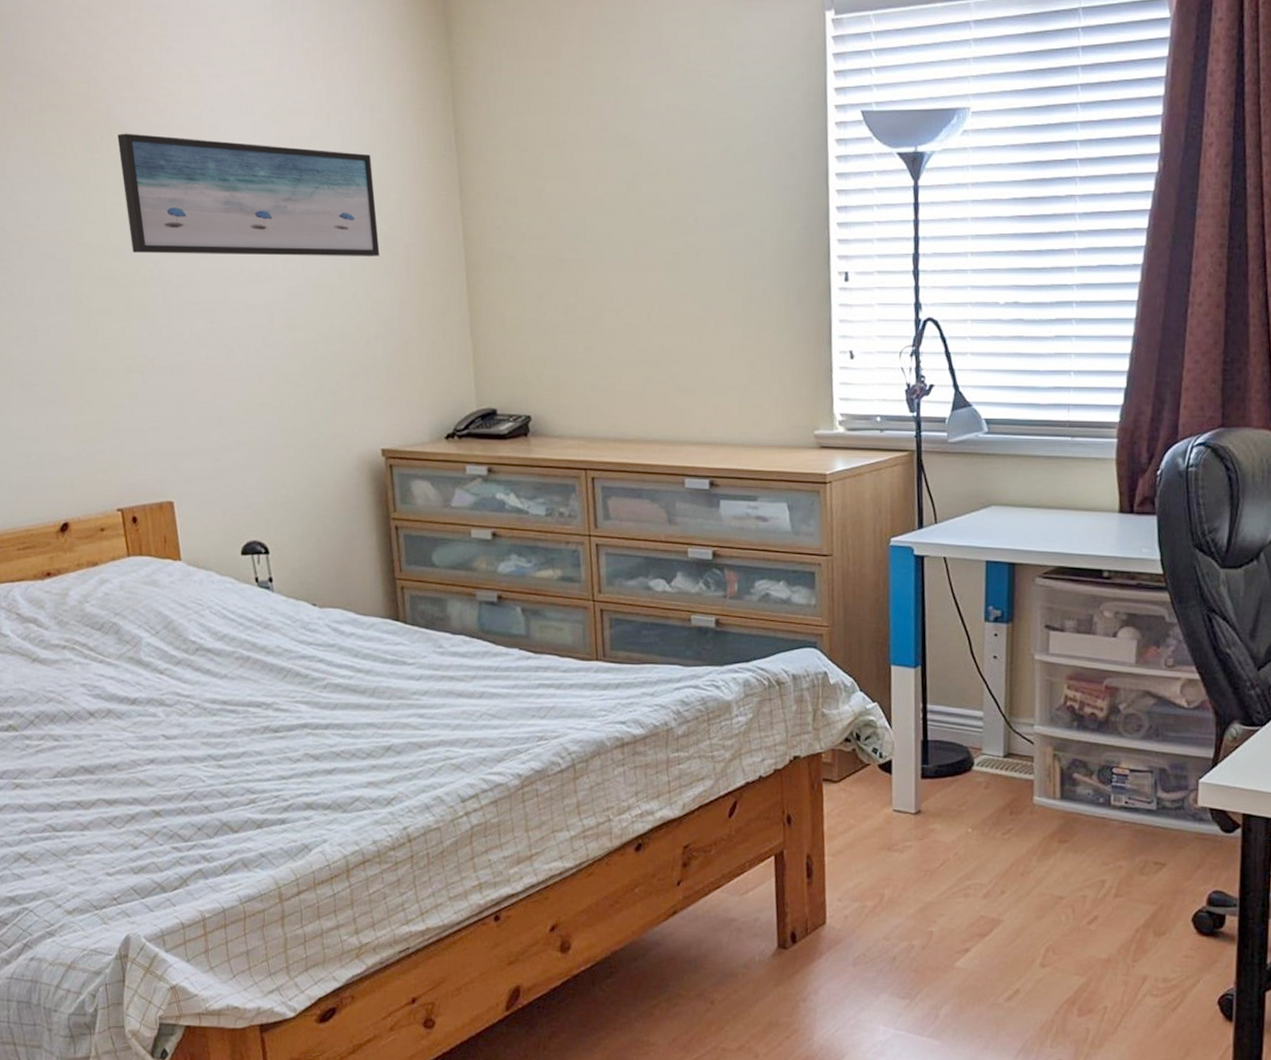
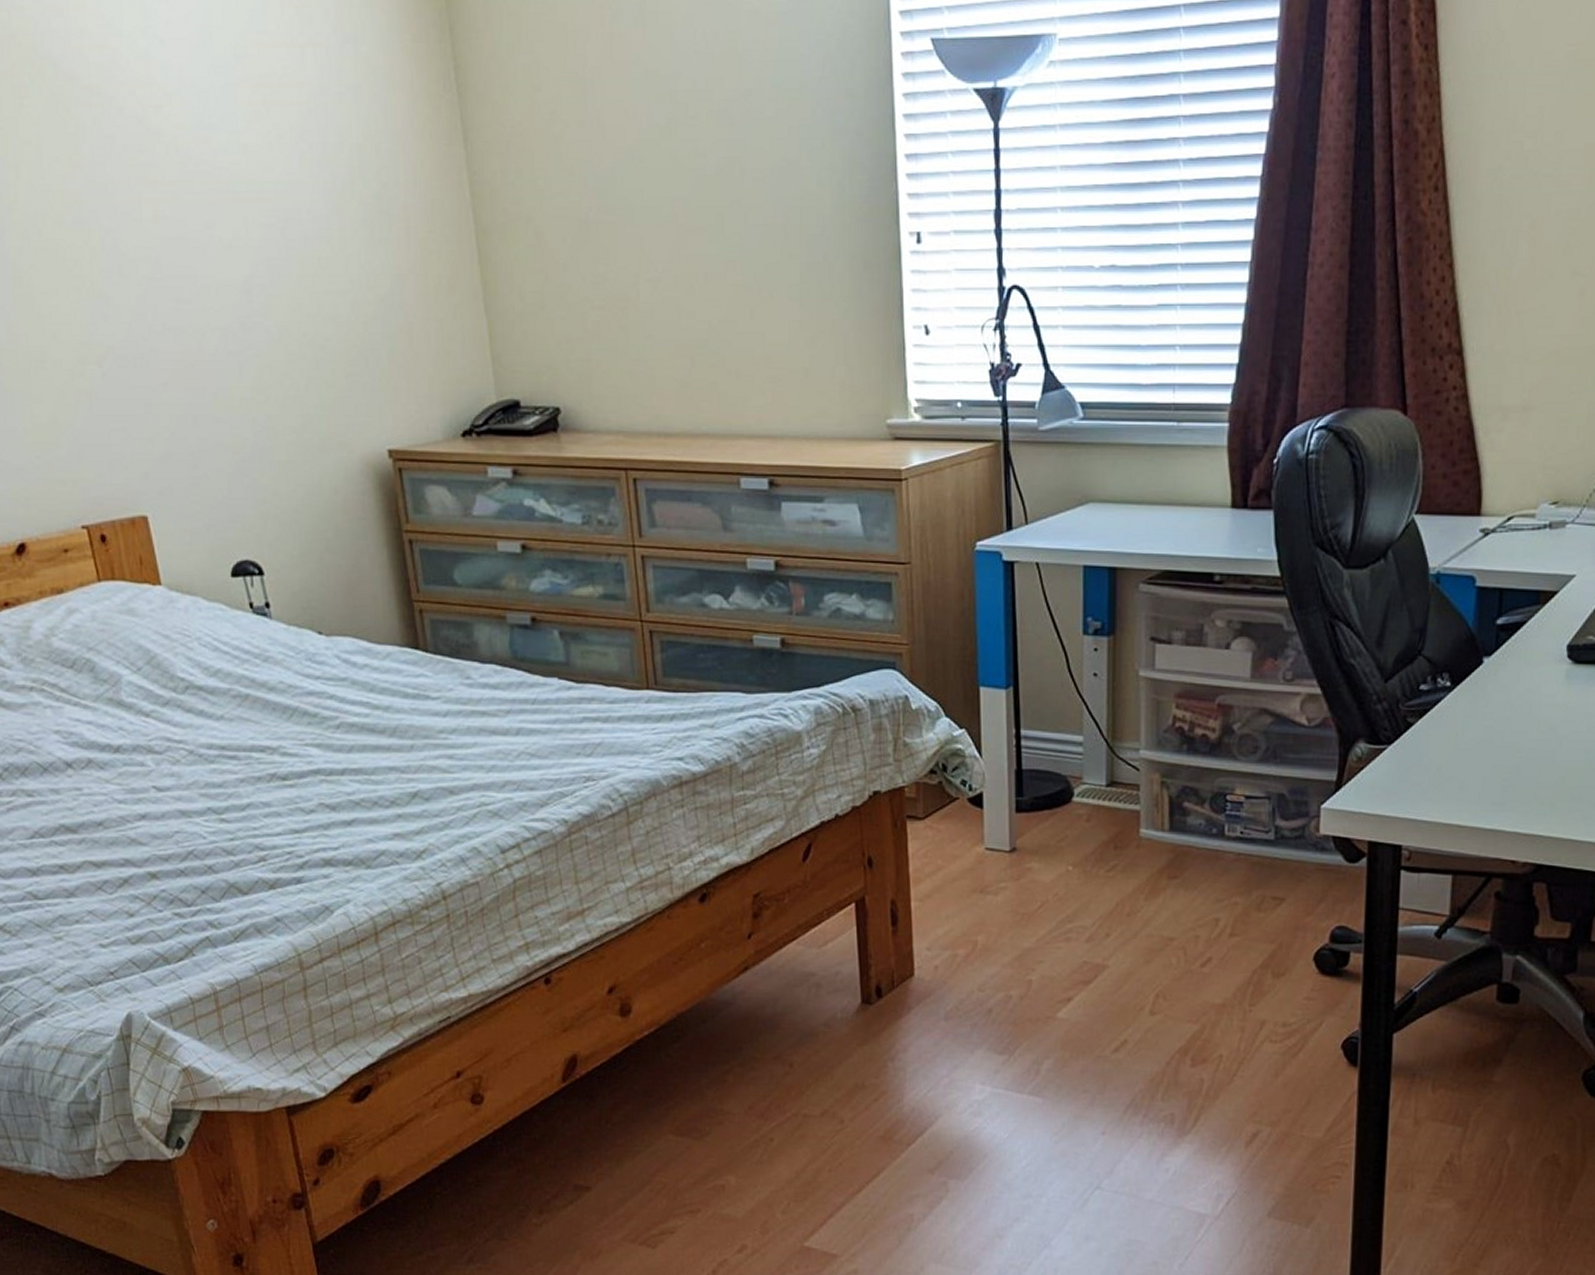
wall art: present [117,133,380,256] -> none [49,72,373,221]

